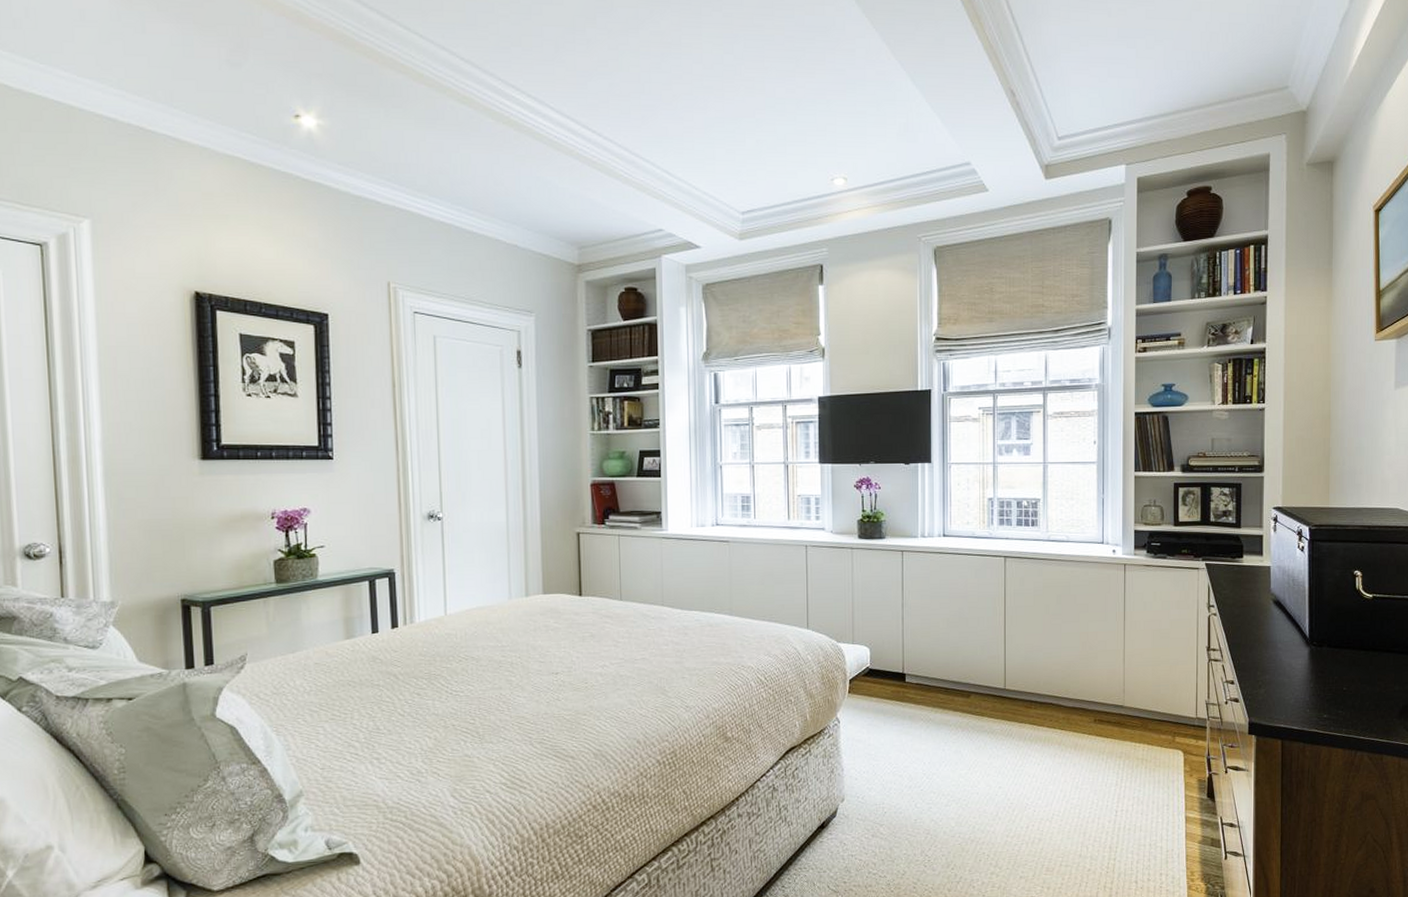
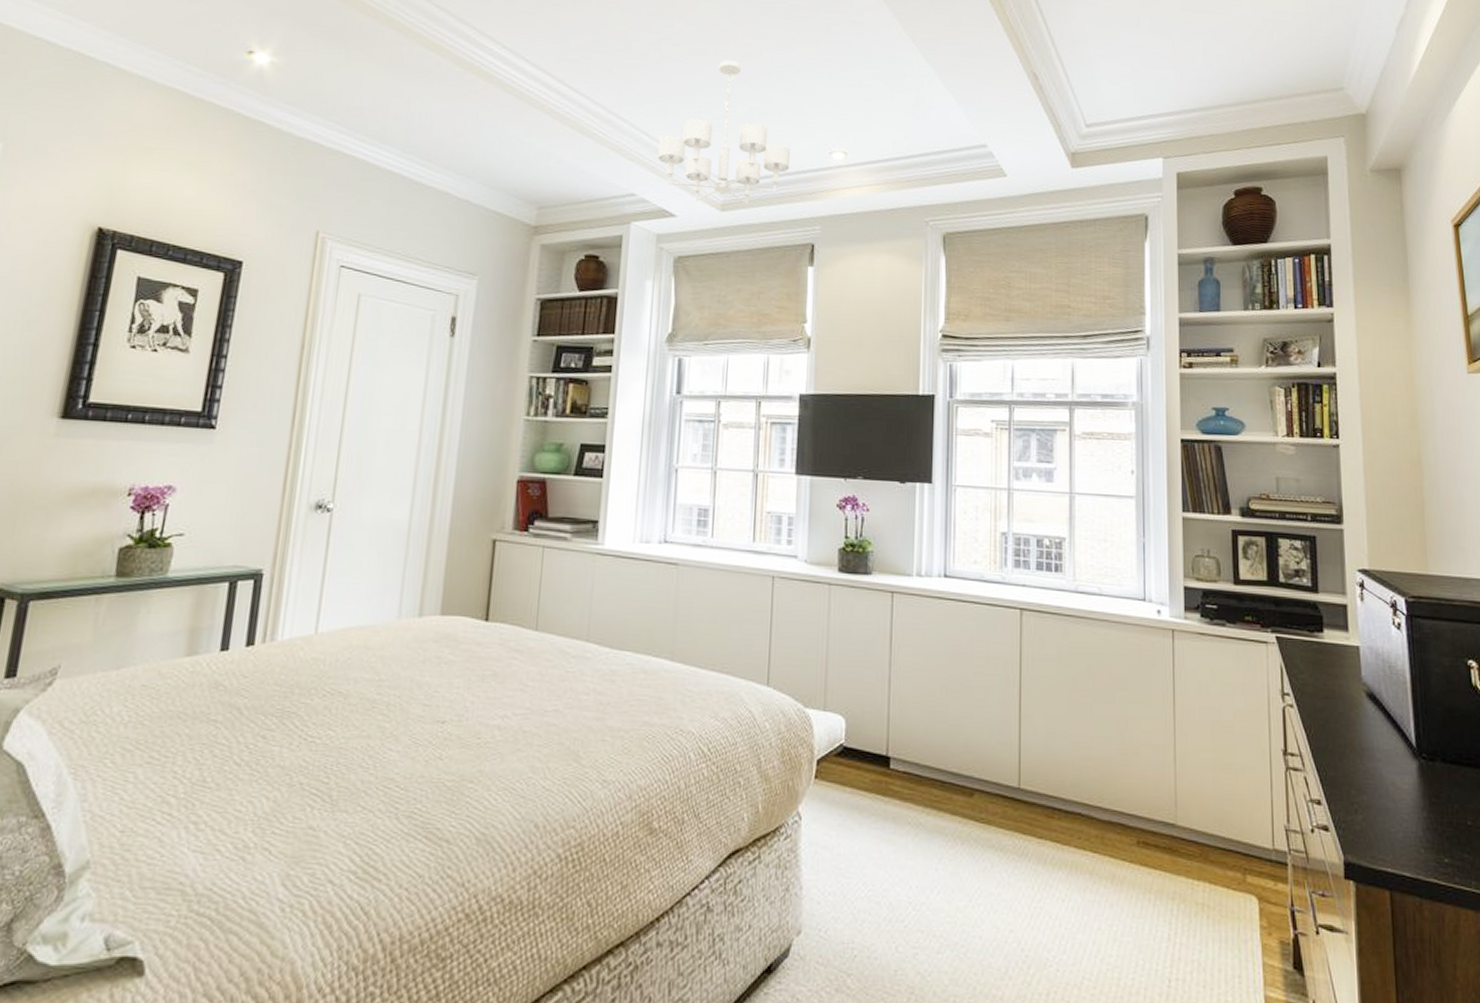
chandelier: none [679,95,797,234] -> present [658,60,791,206]

